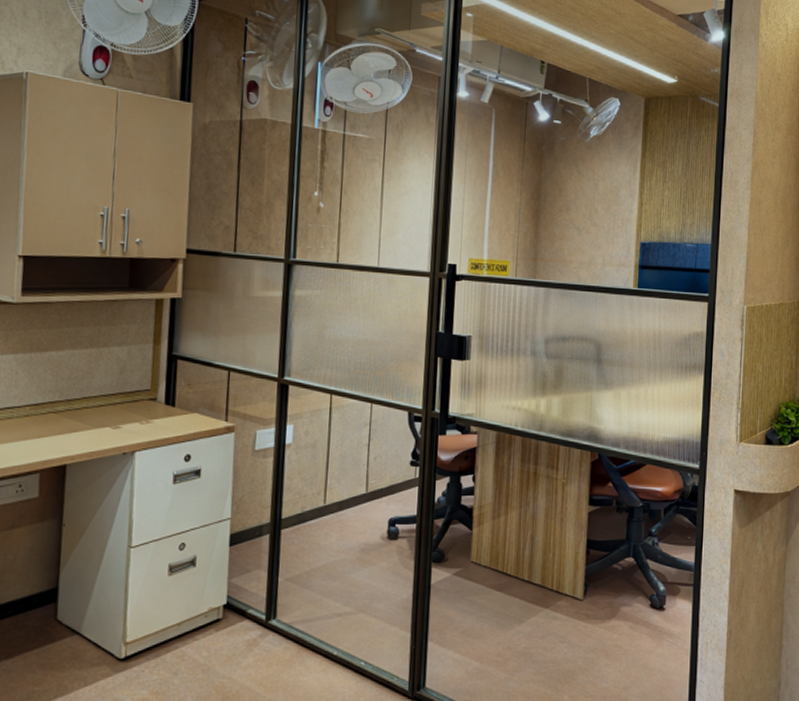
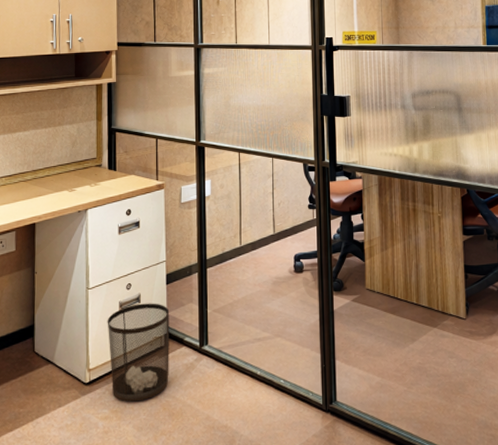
waste bin: none [151,567,231,682] -> present [107,303,170,402]

